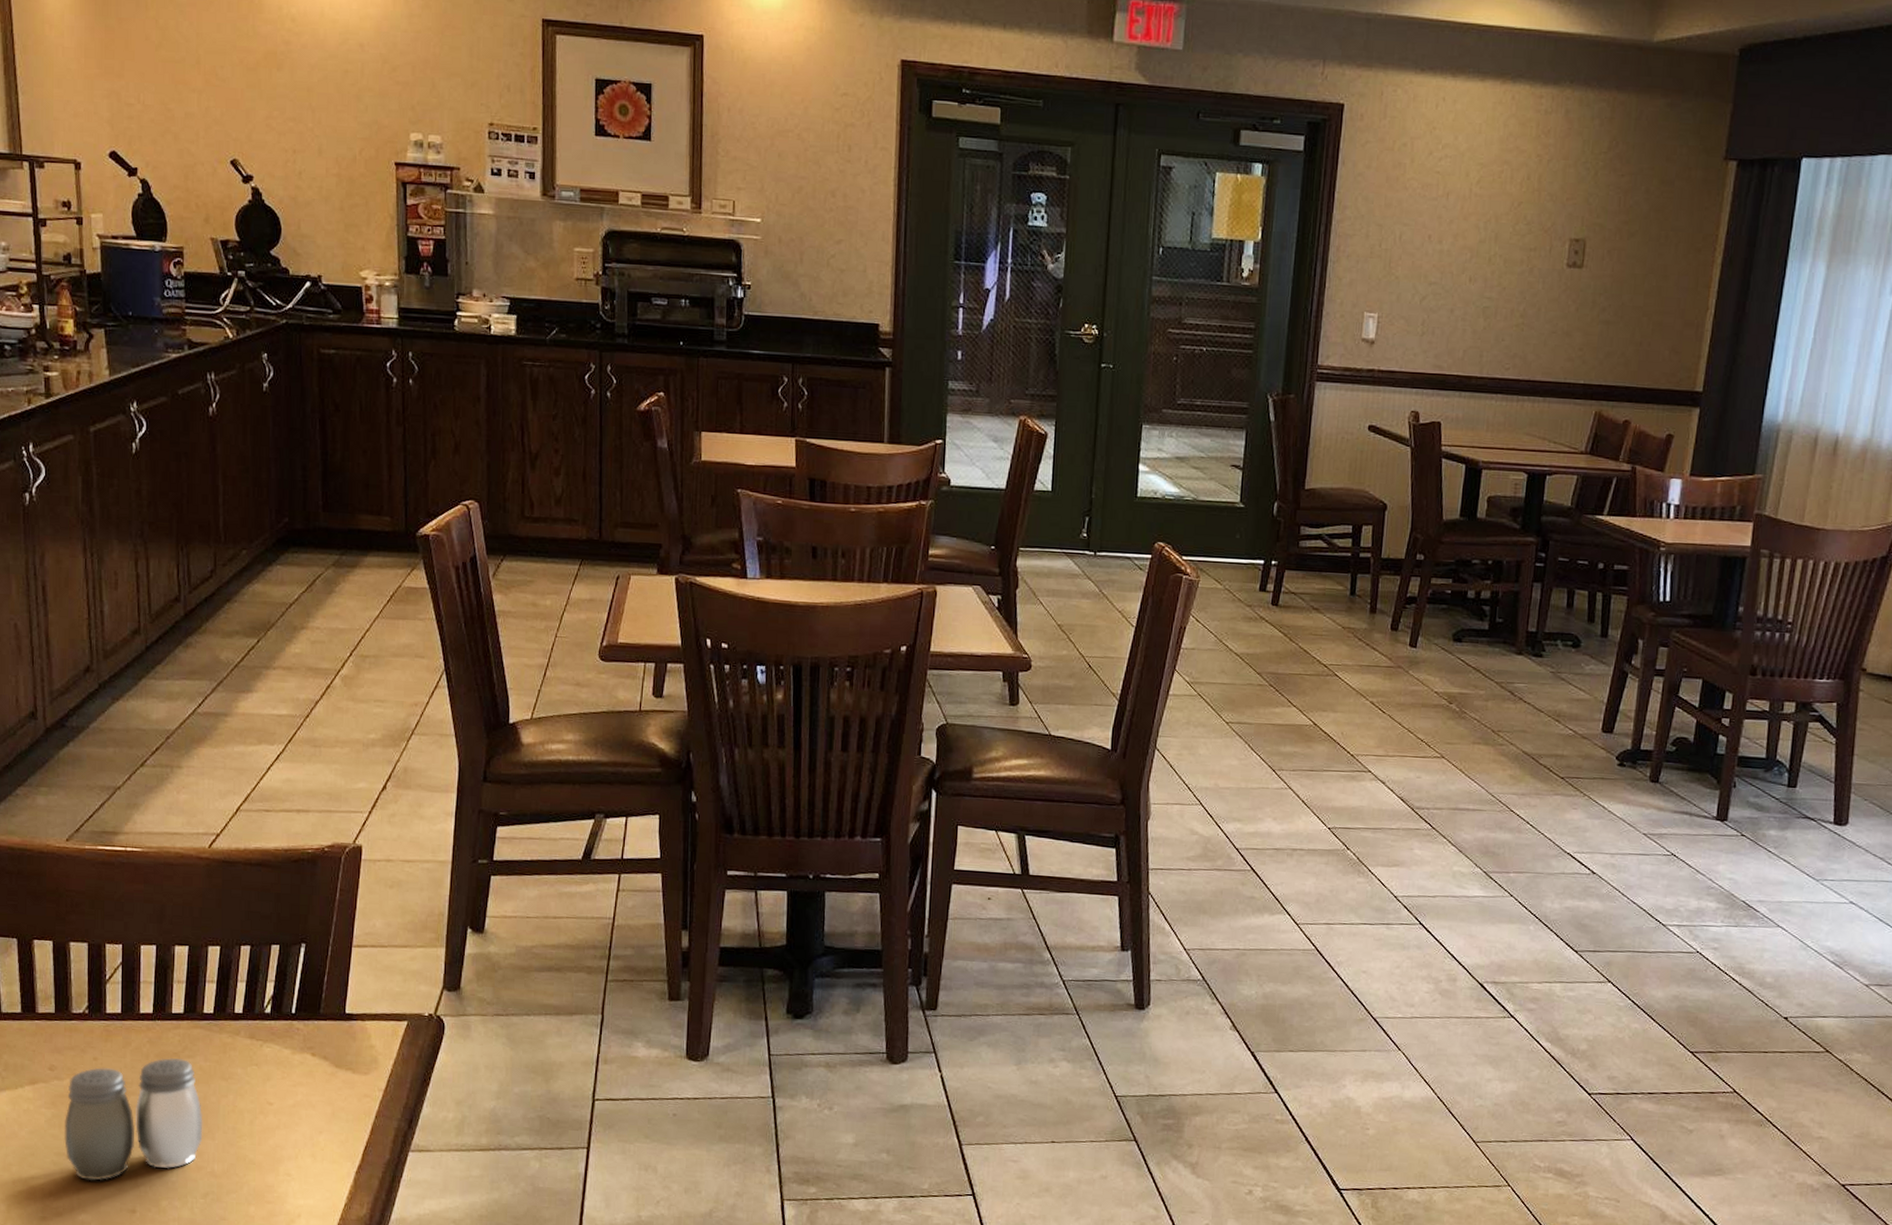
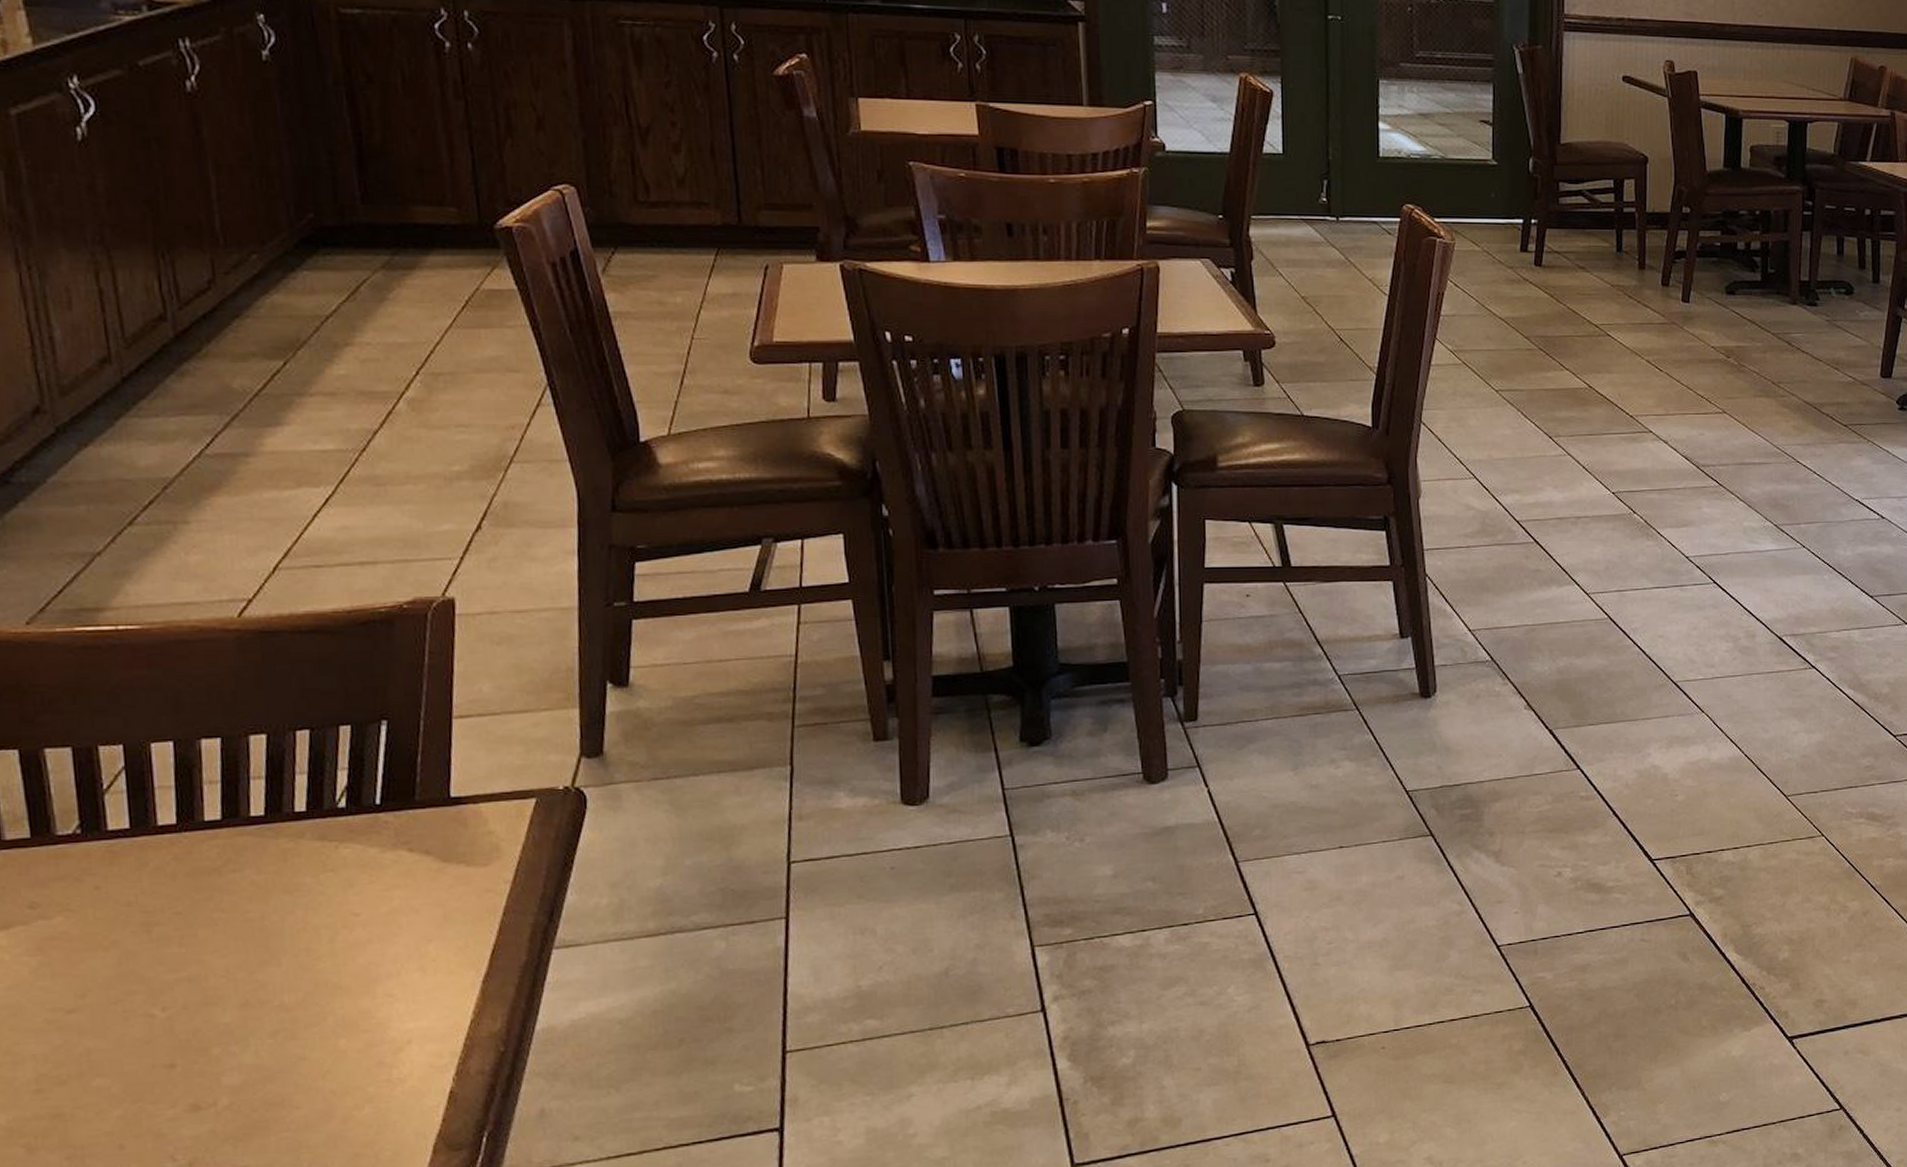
salt and pepper shaker: present [64,1058,203,1181] -> none [59,873,264,1037]

